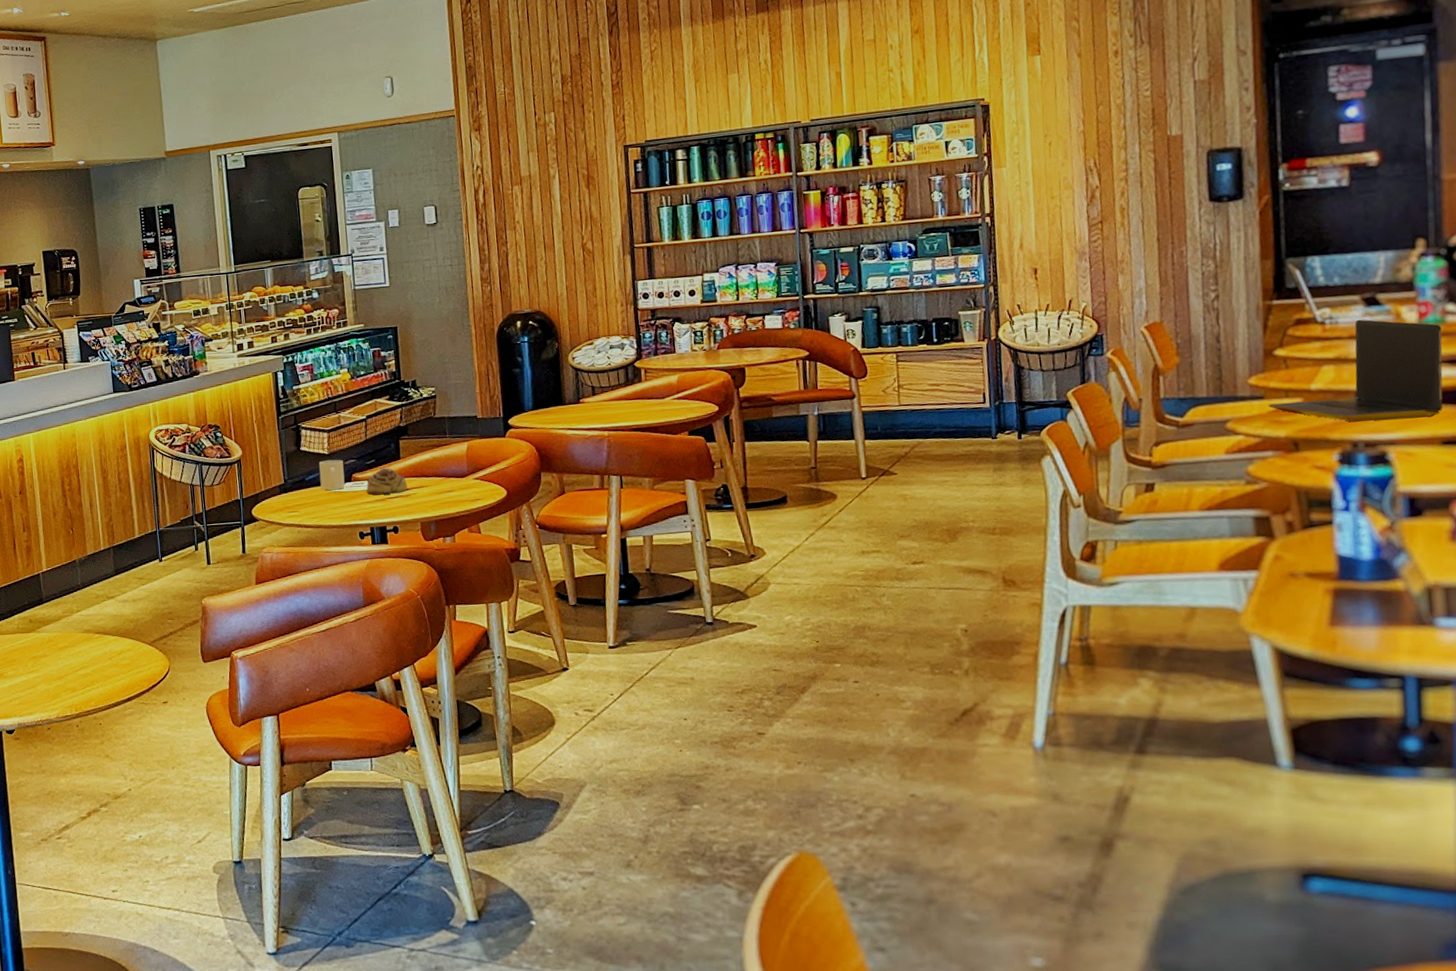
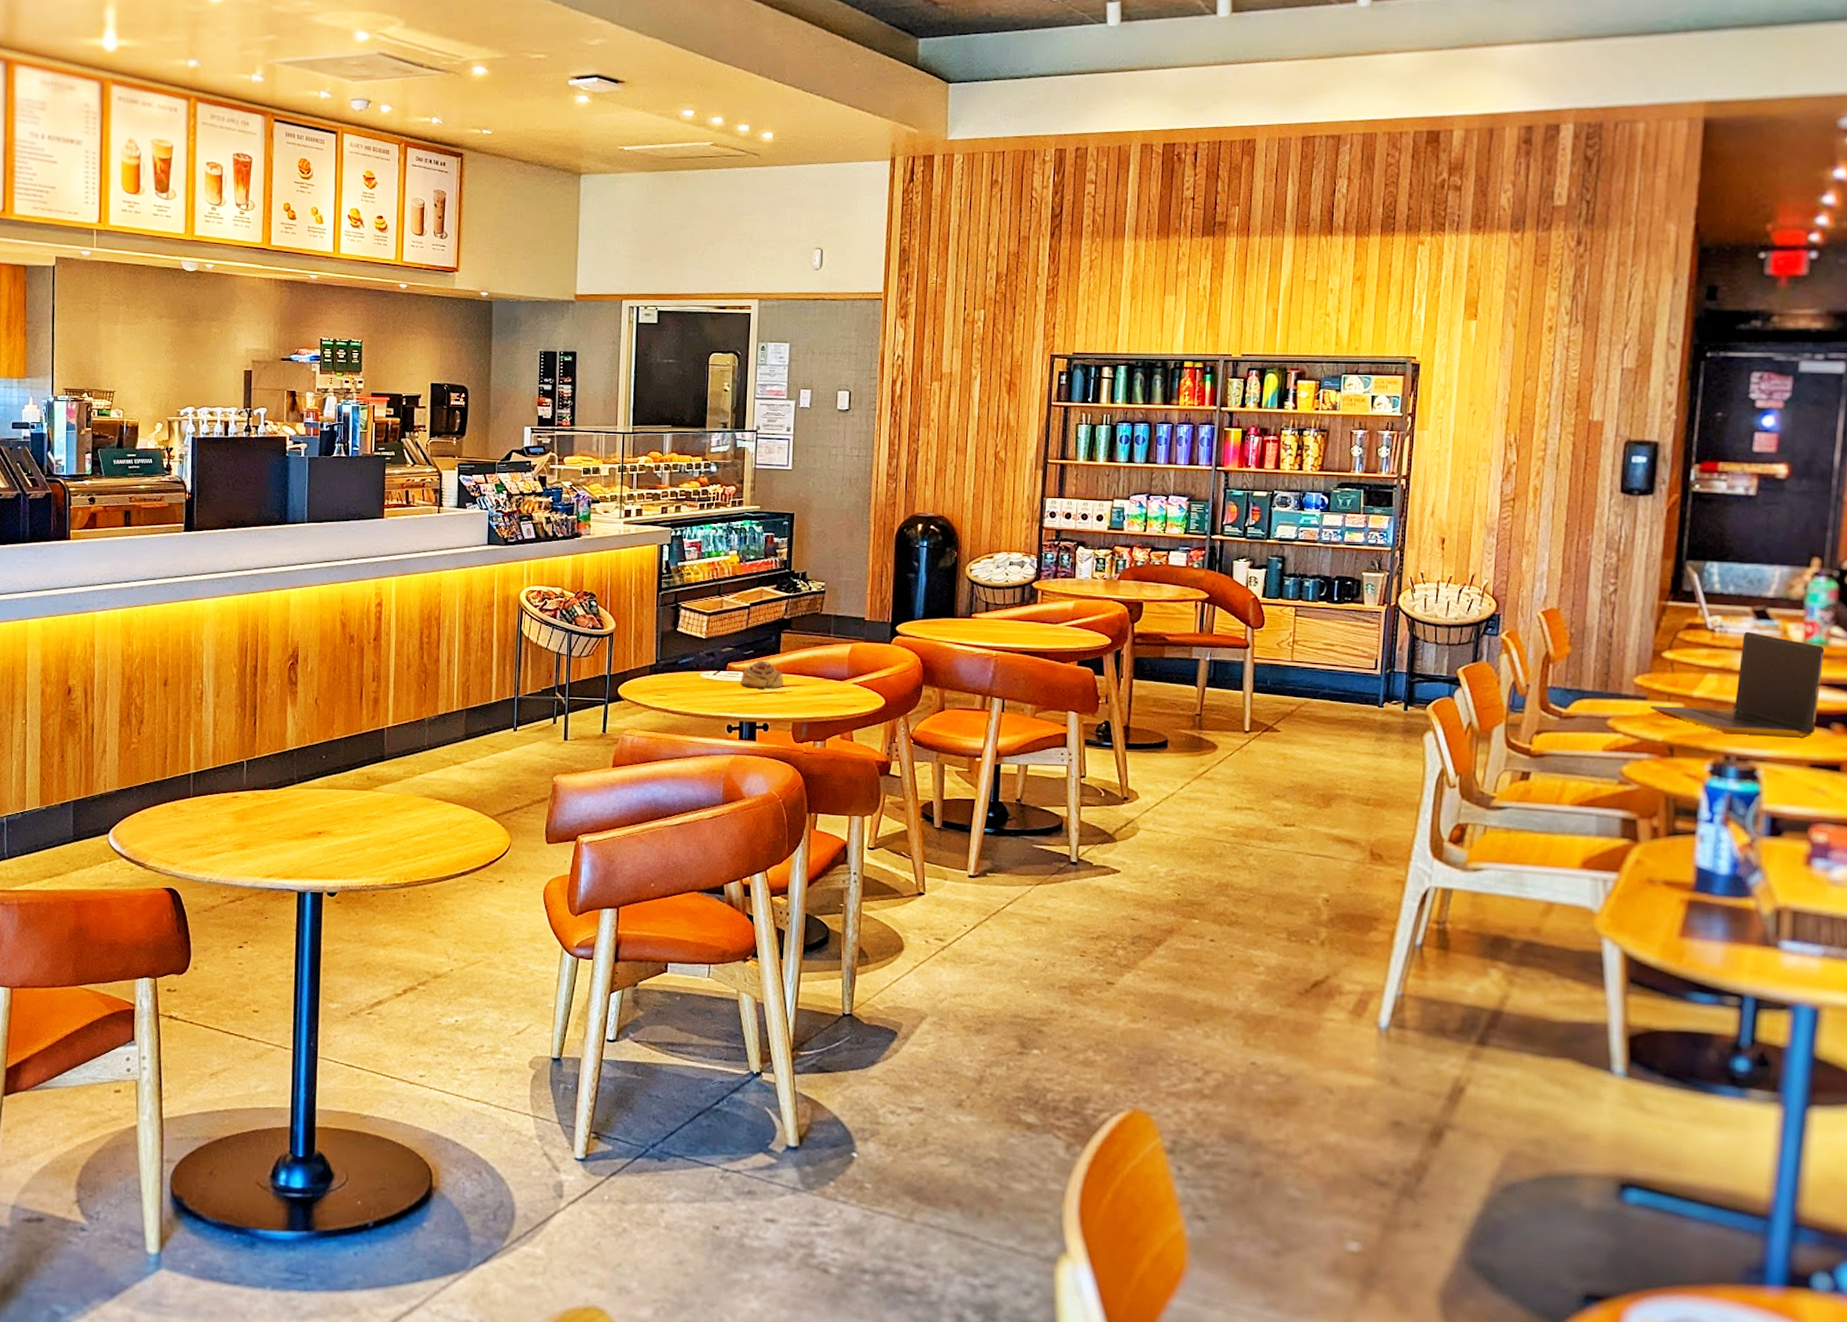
mug: present [318,459,345,491] -> none [693,644,720,678]

